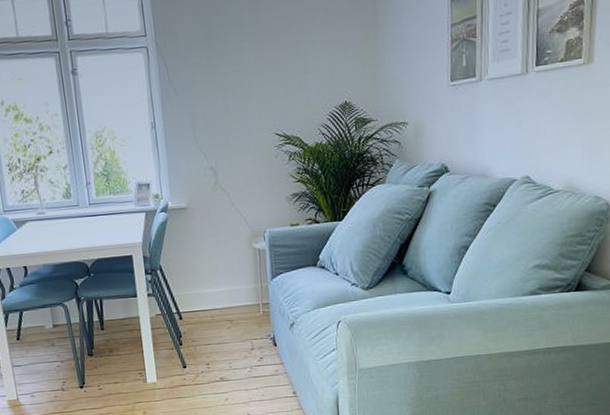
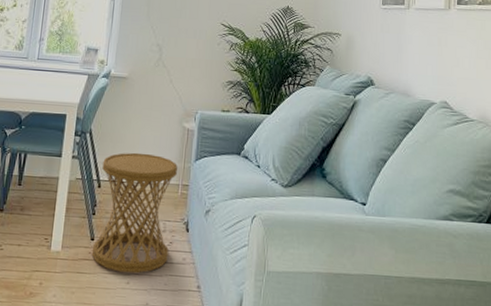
side table: none [179,279,261,392] -> present [91,152,177,274]

